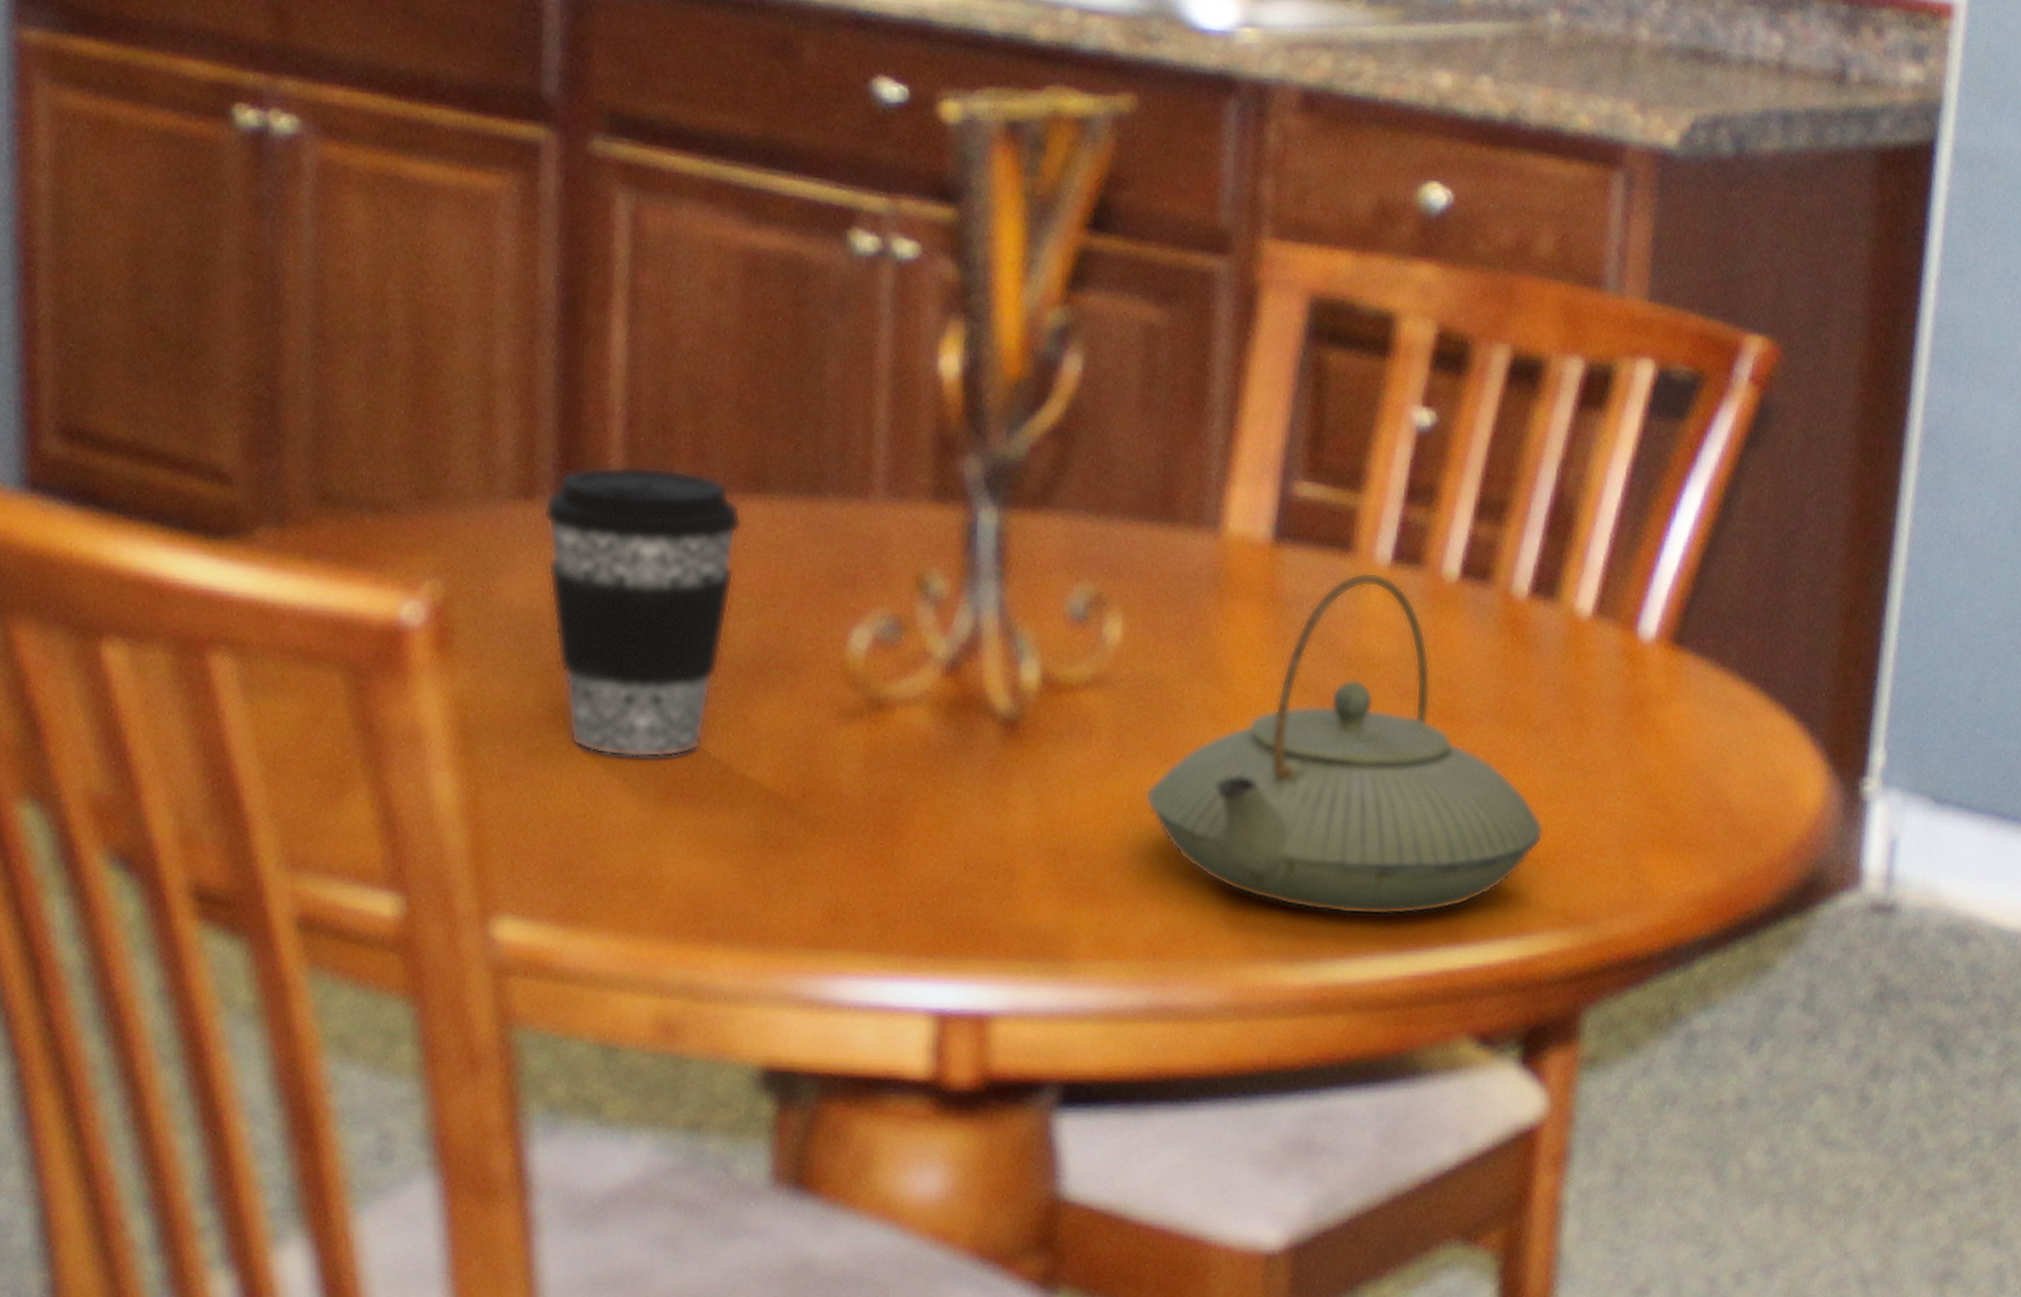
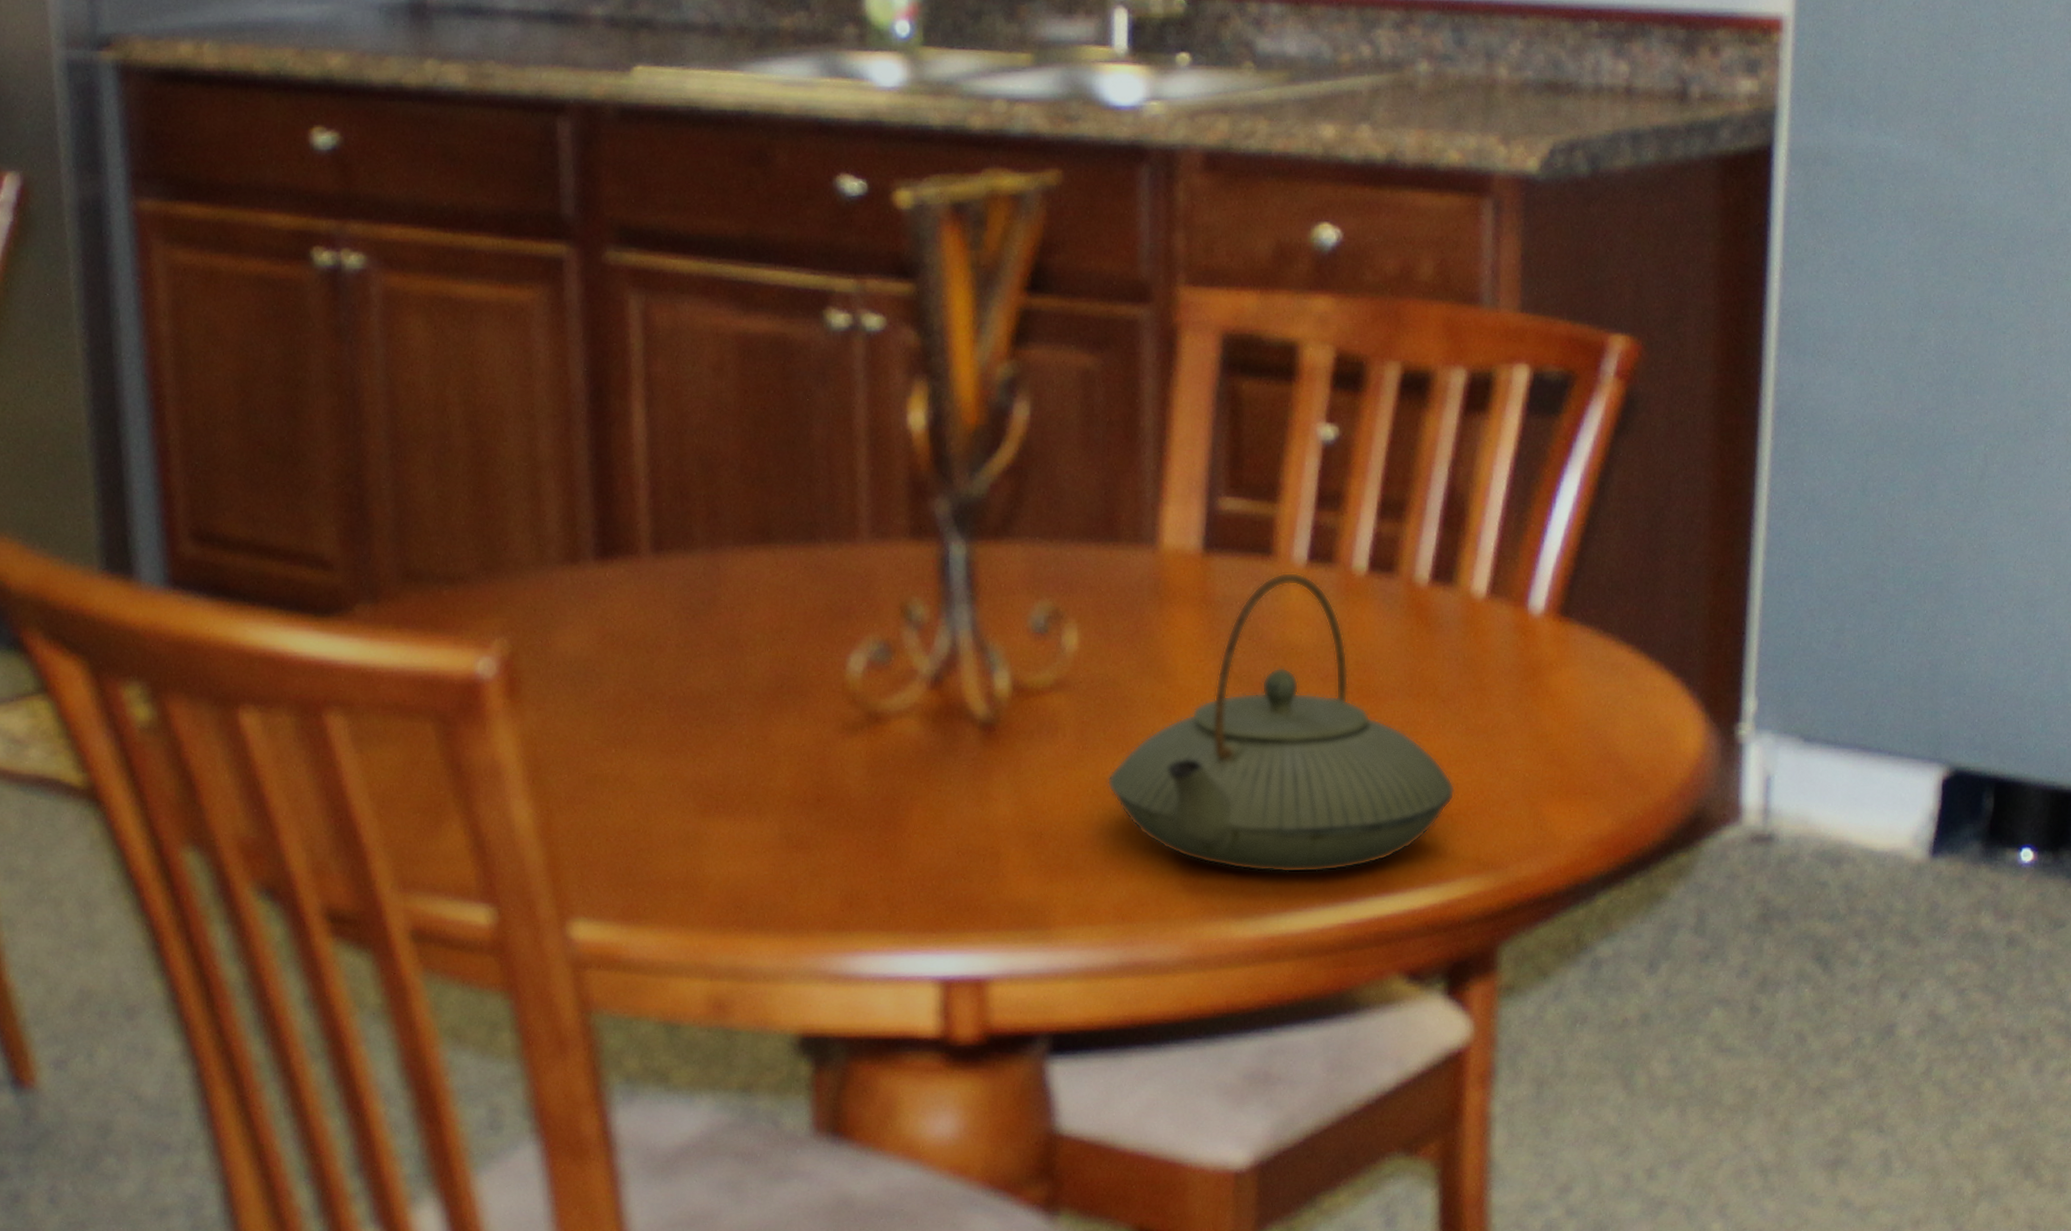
coffee cup: present [543,465,743,759] -> none [586,527,752,778]

